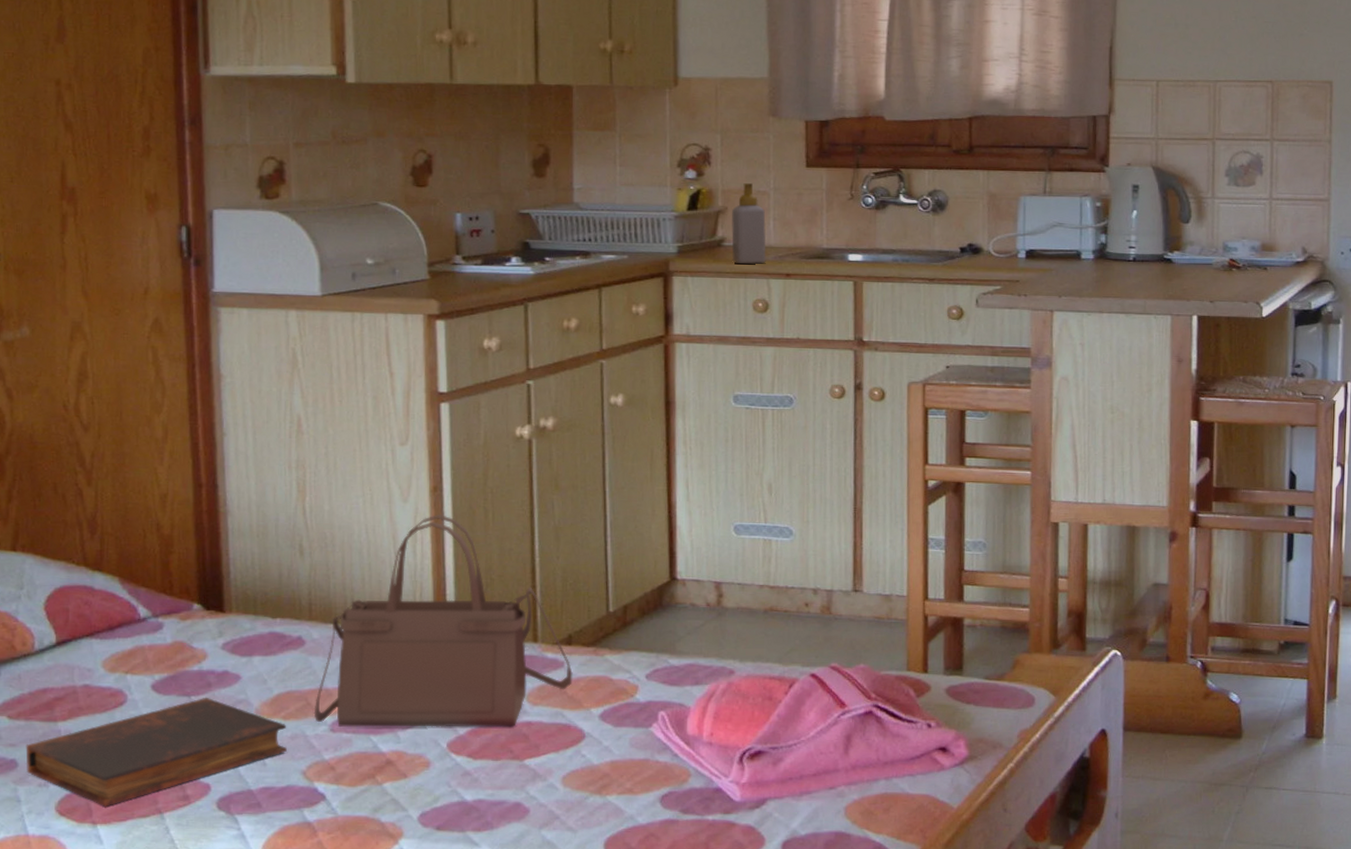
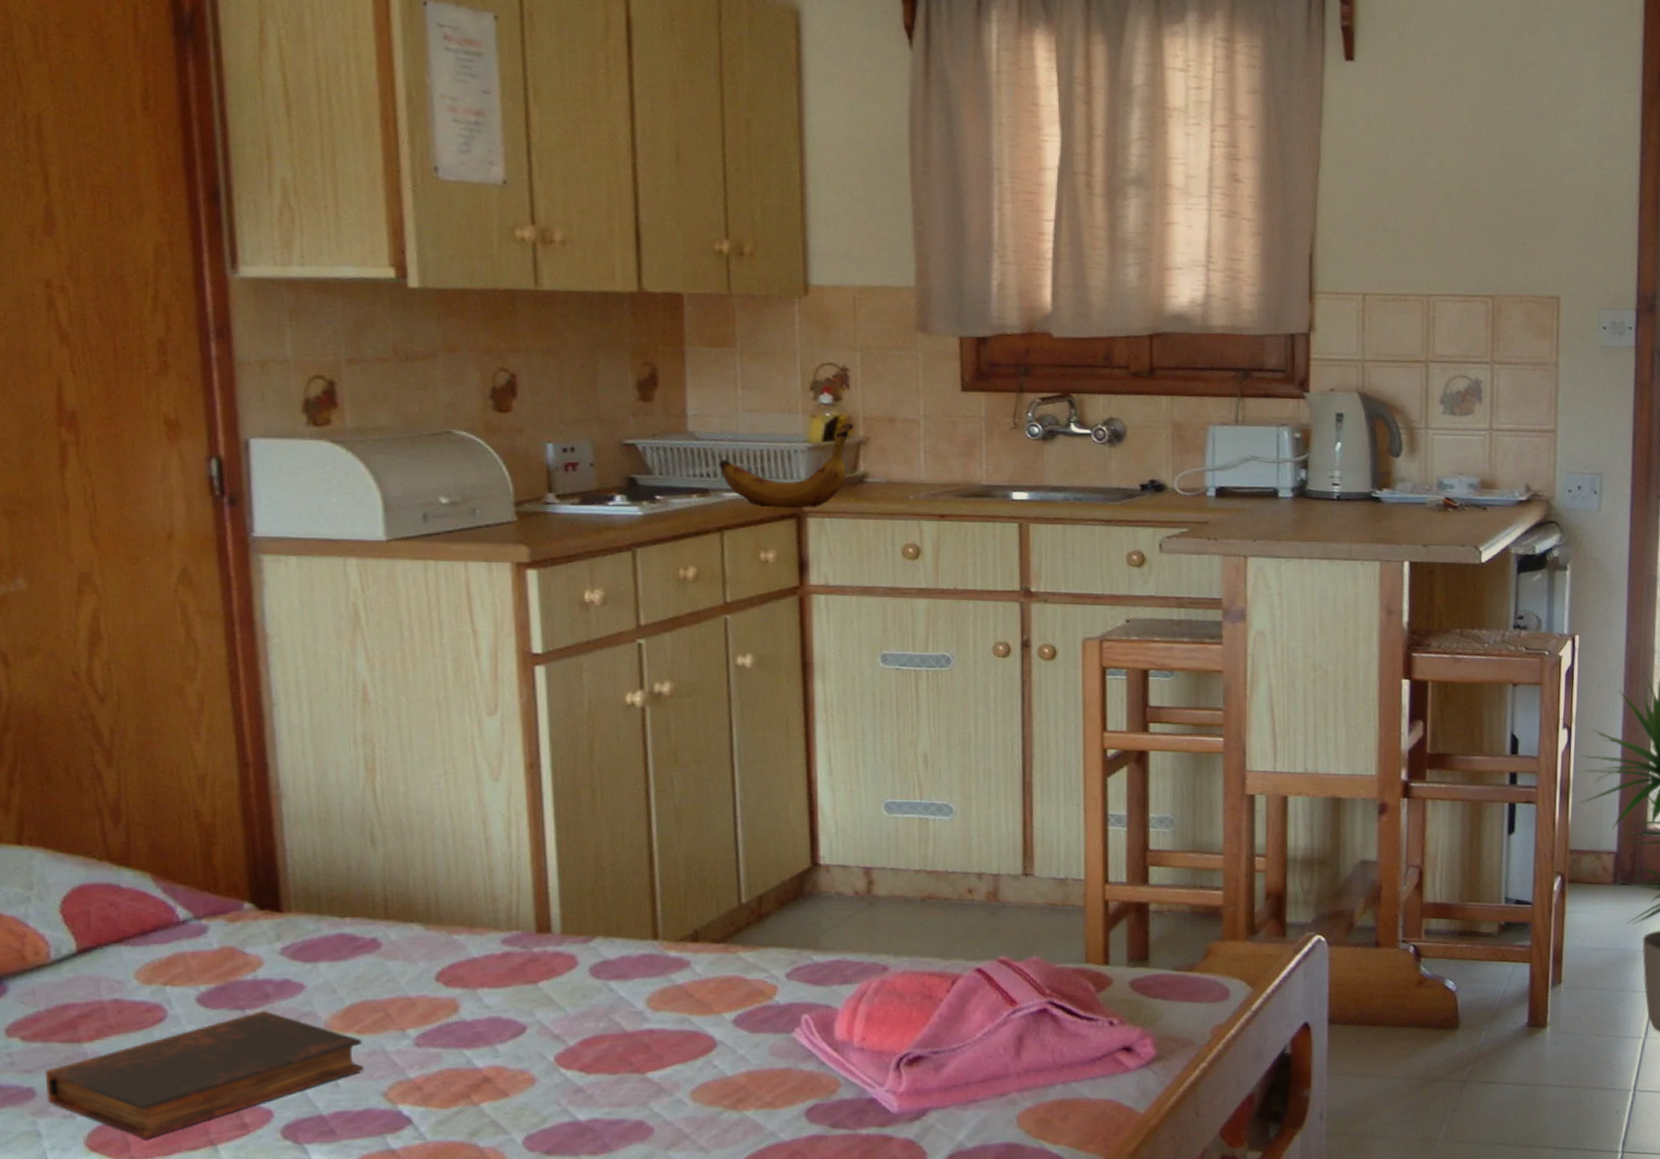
handbag: present [313,515,573,727] -> none [394,795,700,1040]
banana: none [599,194,714,268] -> present [718,422,854,509]
soap bottle: present [731,182,766,265] -> none [875,408,916,504]

